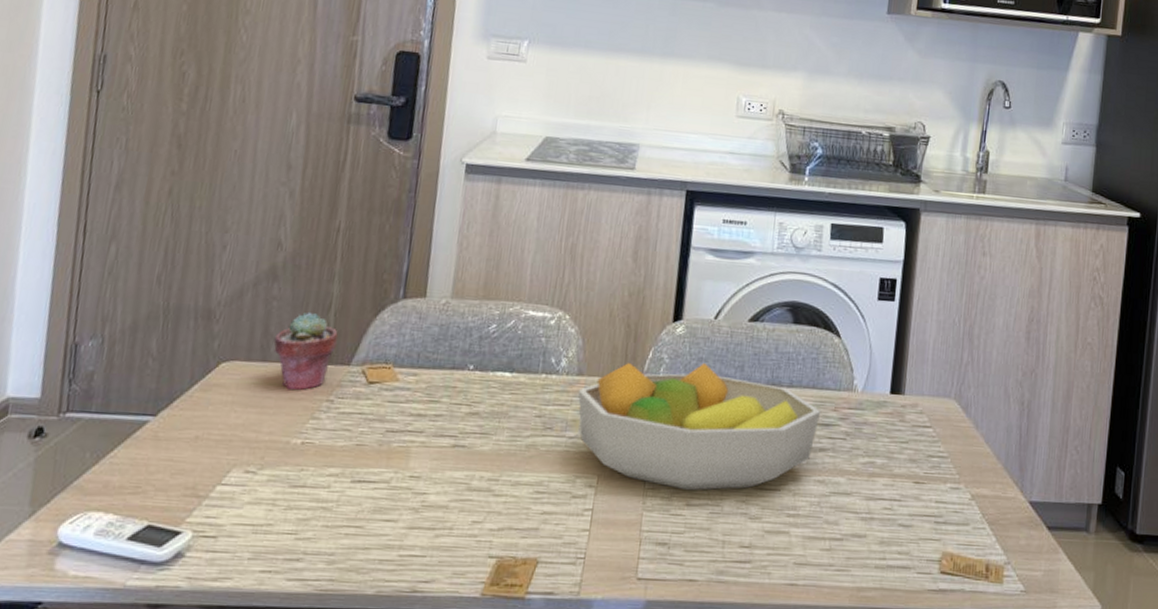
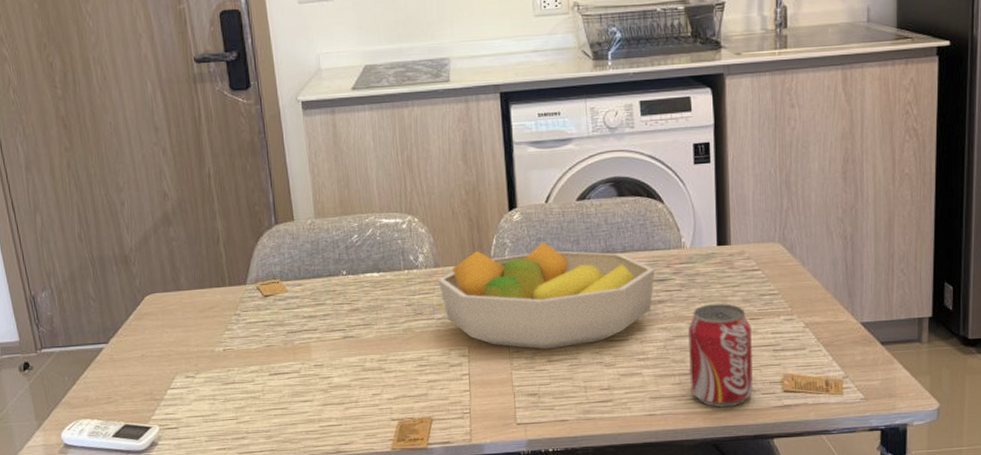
potted succulent: present [273,311,338,391] -> none [181,246,231,311]
beverage can: none [840,459,915,585] -> present [688,303,753,408]

